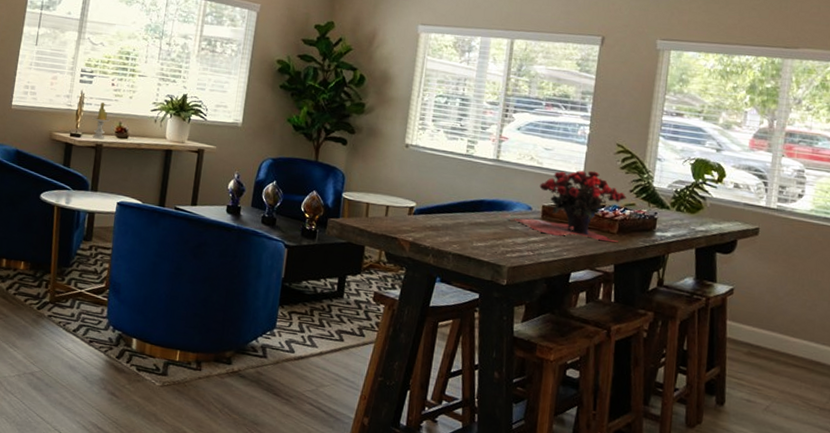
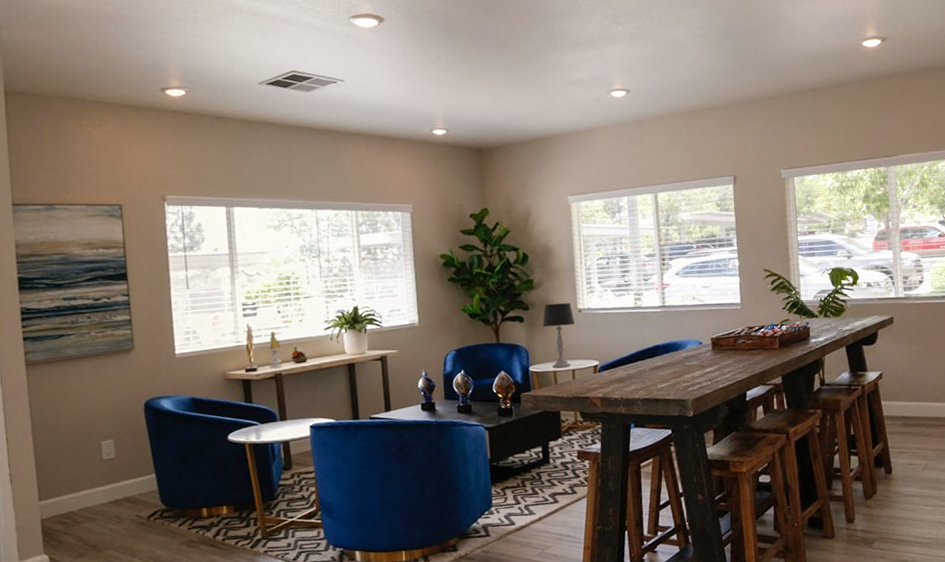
table lamp: none [365,131,400,203] -> present [542,303,576,369]
flower arrangement: present [514,170,626,243] -> none [688,297,781,363]

